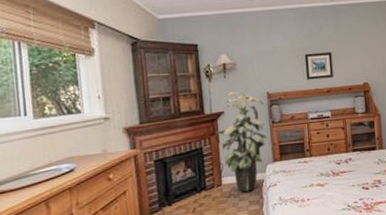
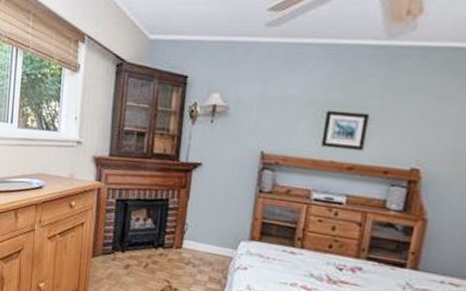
indoor plant: present [216,92,267,193] -> none [188,142,254,266]

